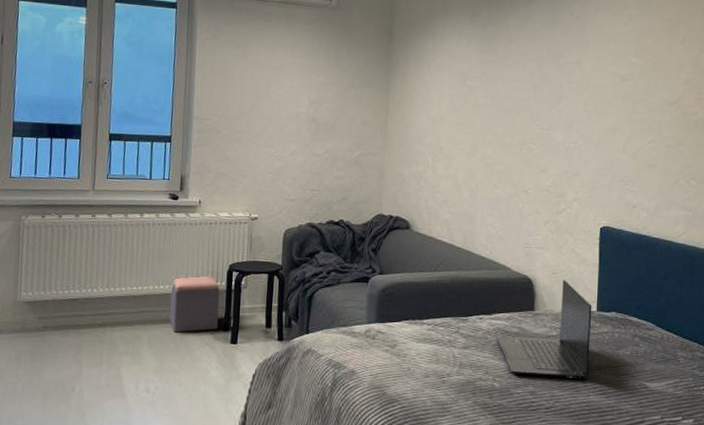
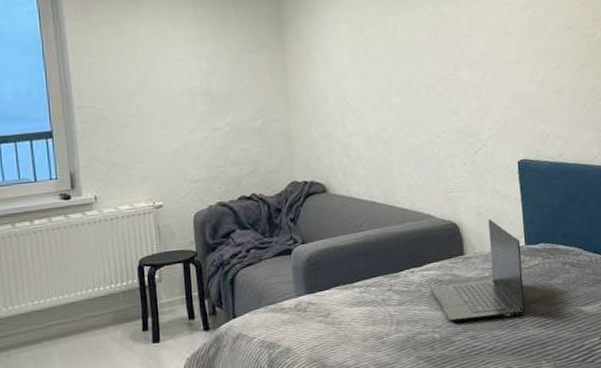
footstool: present [169,274,220,333] -> none [76,274,136,342]

